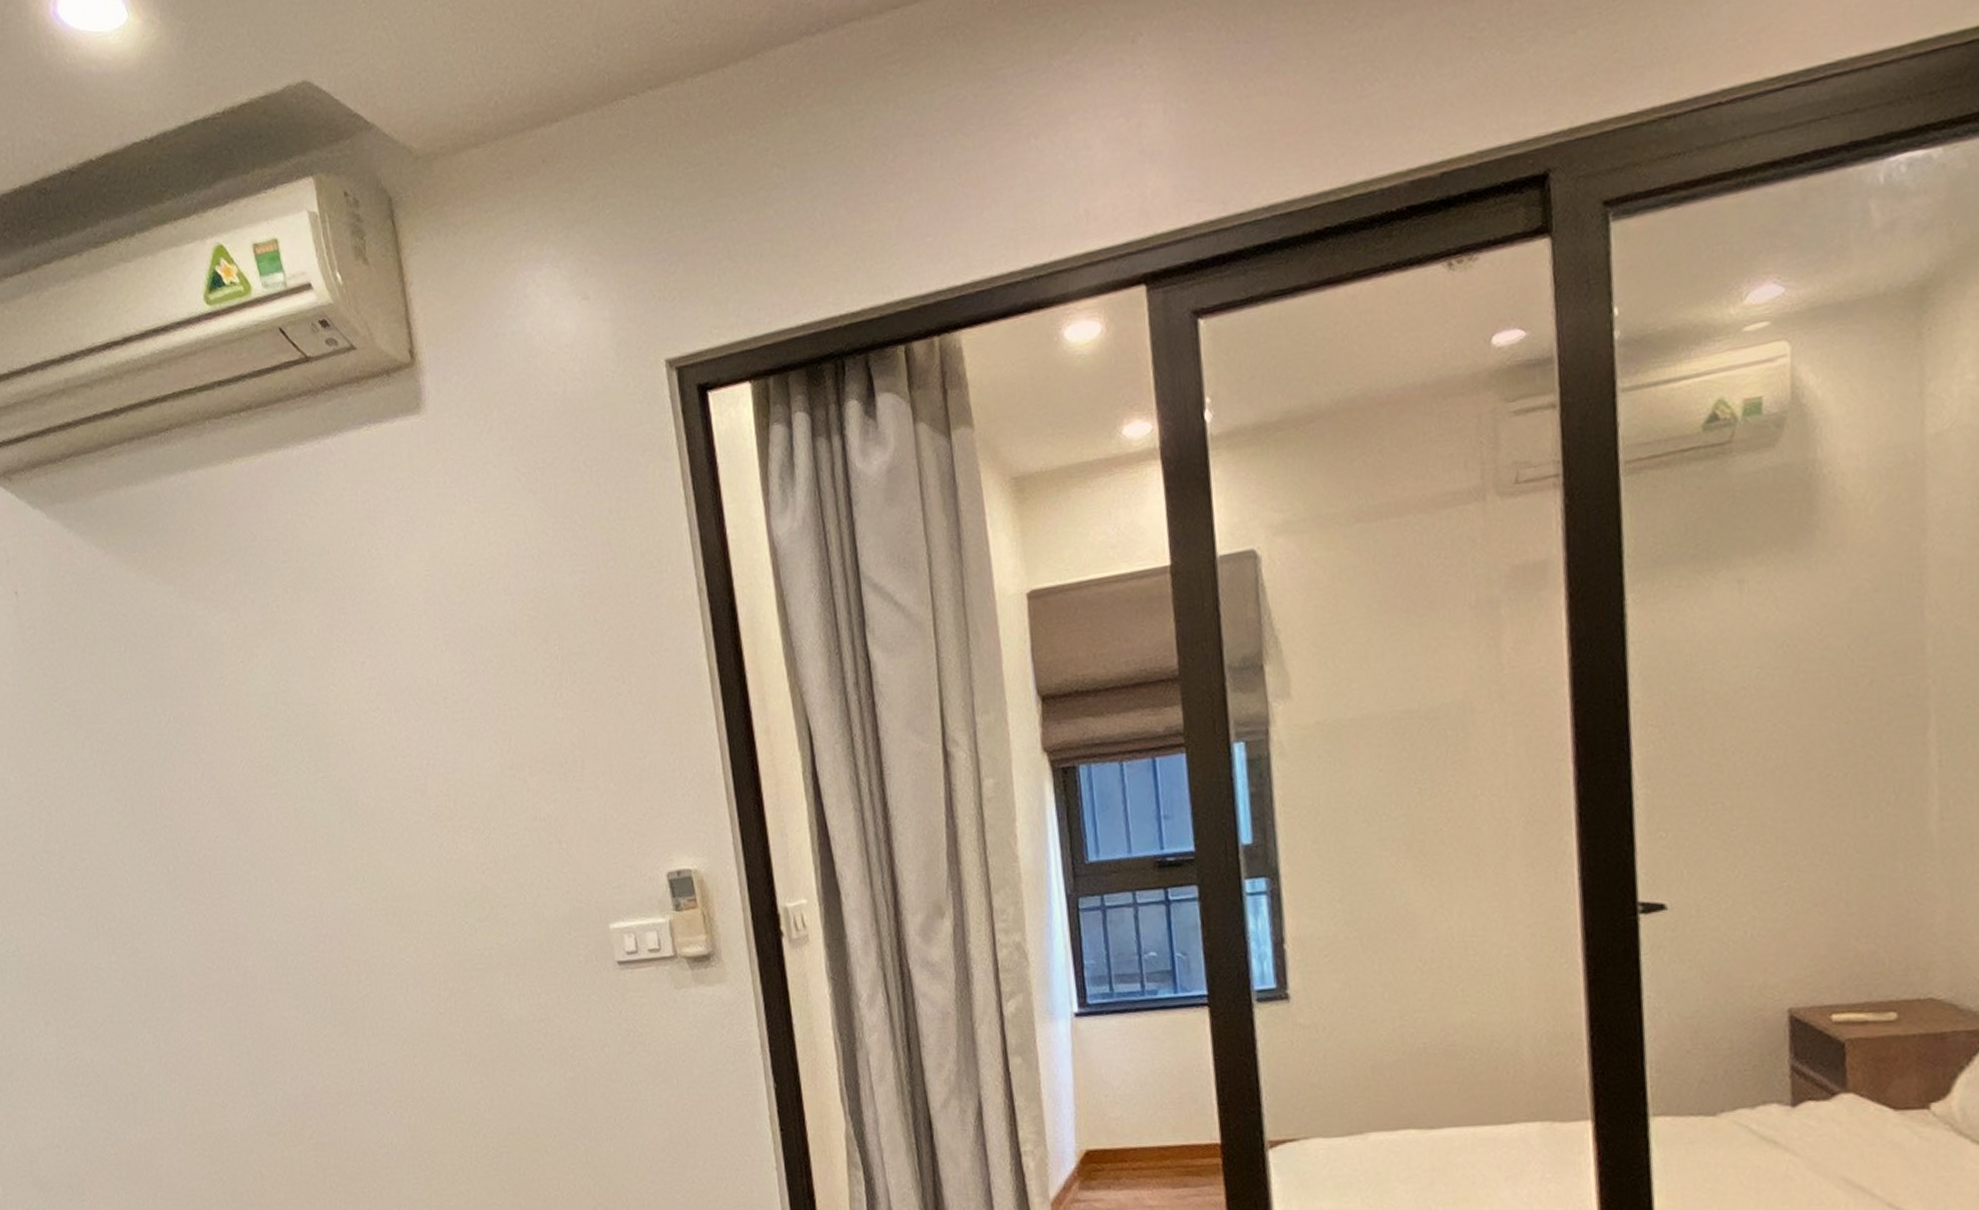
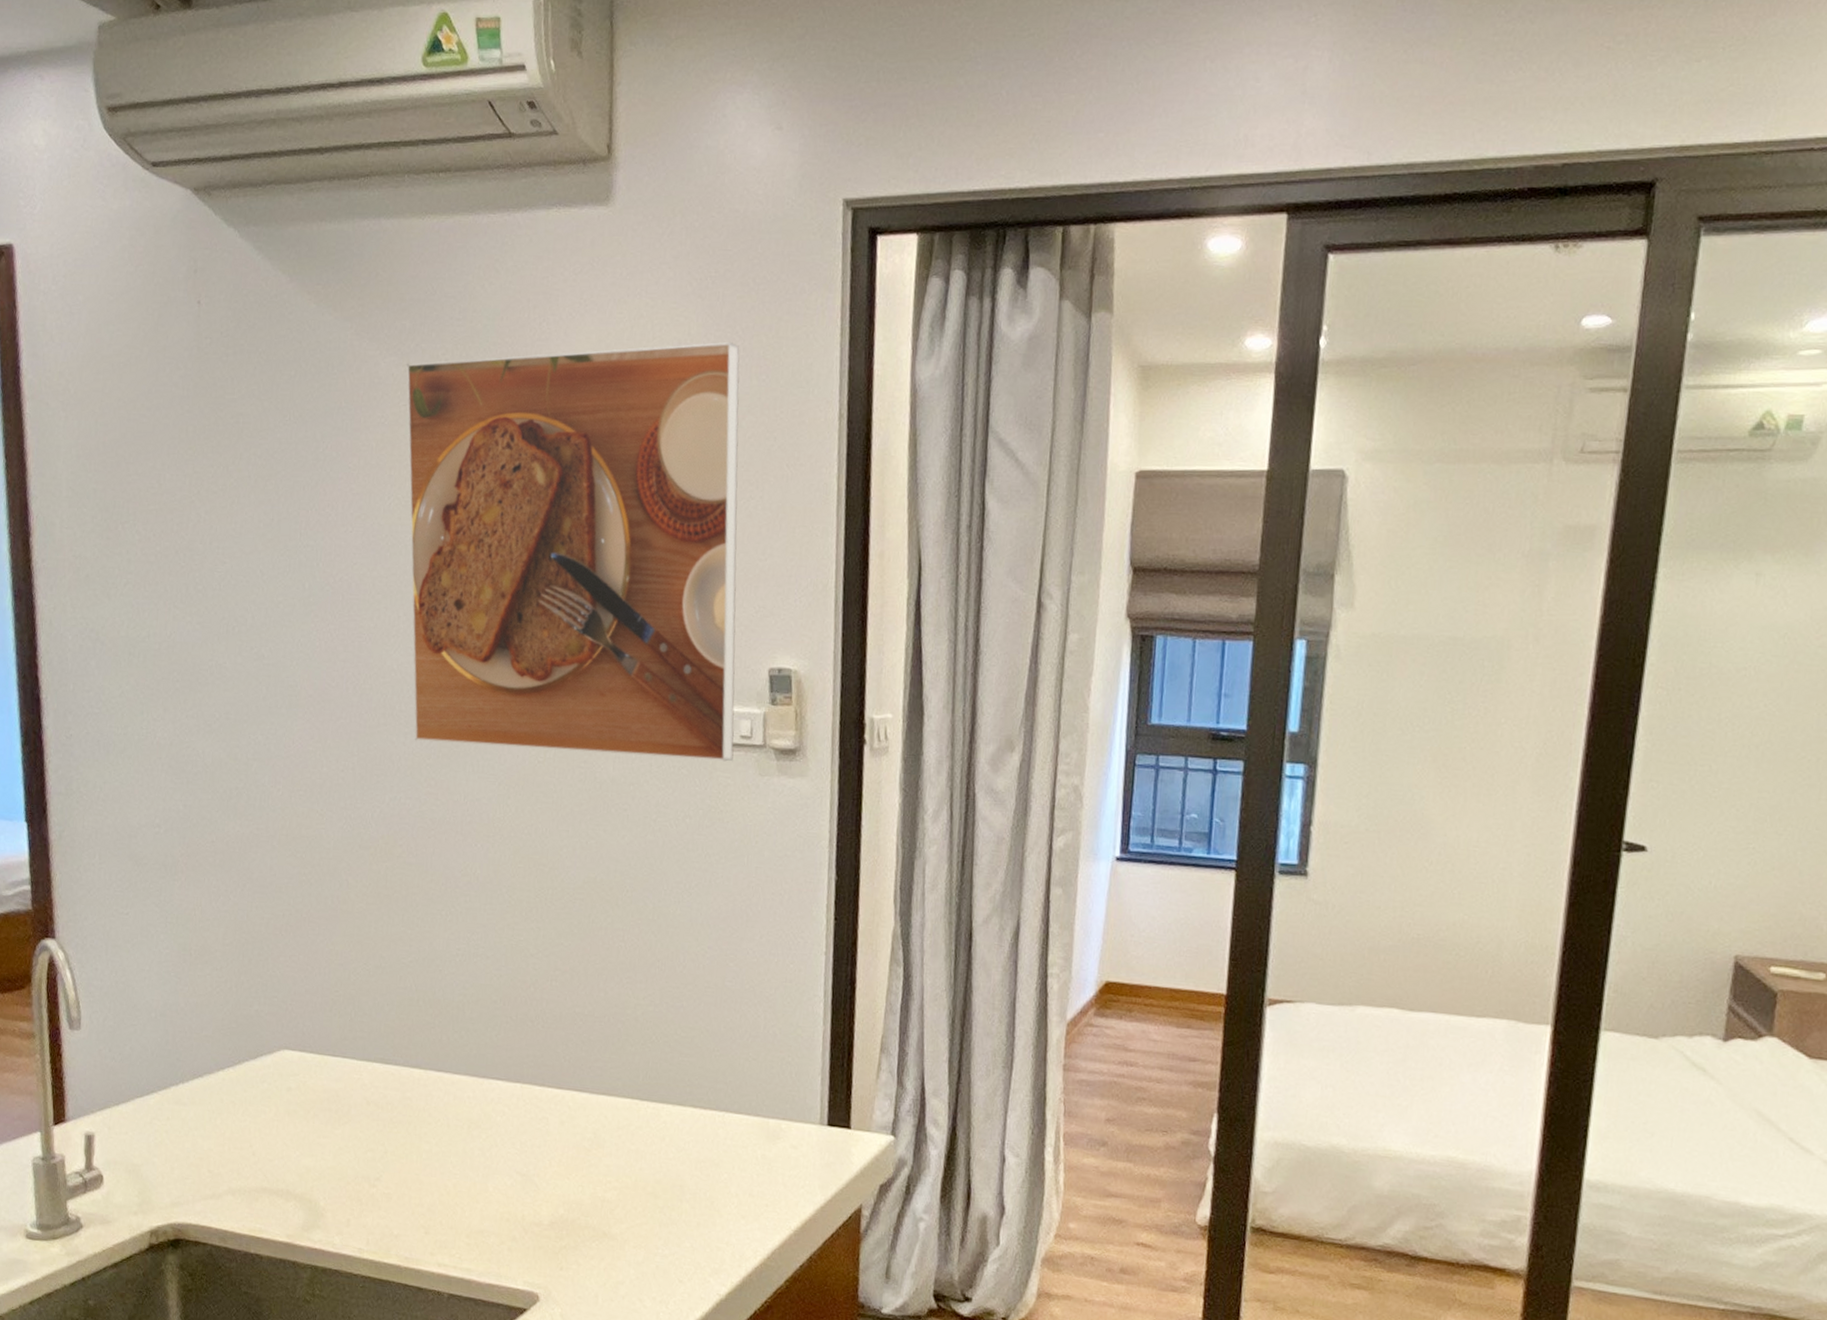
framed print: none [238,532,645,1013] -> present [406,341,740,762]

